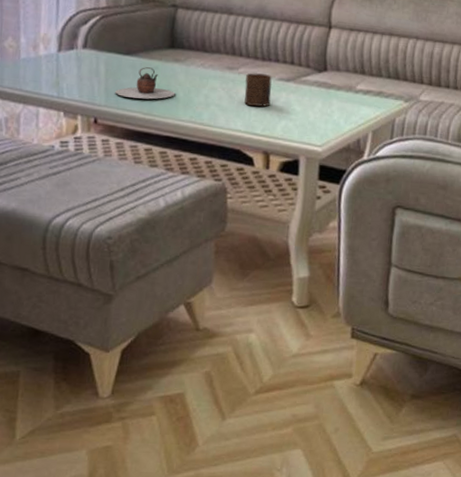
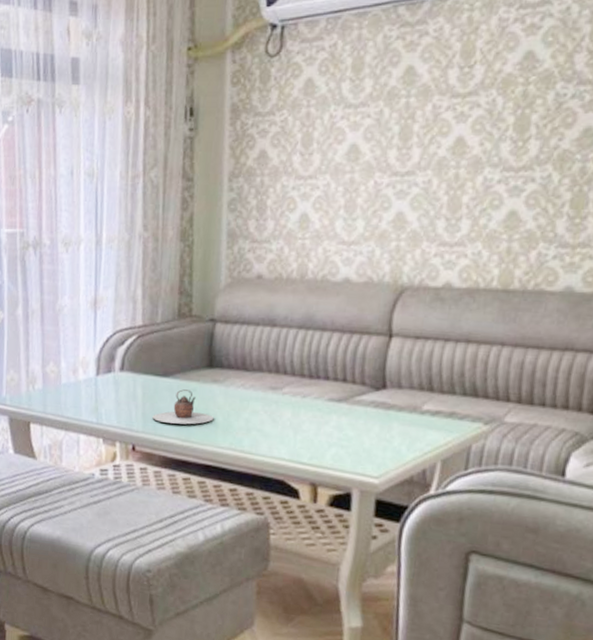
cup: present [244,73,273,107] -> none [289,393,321,432]

